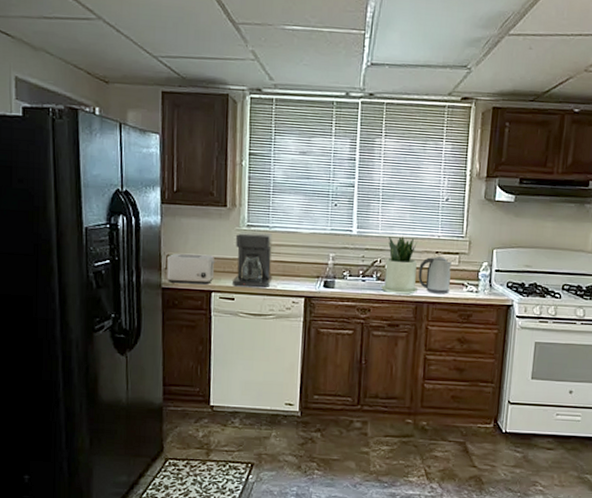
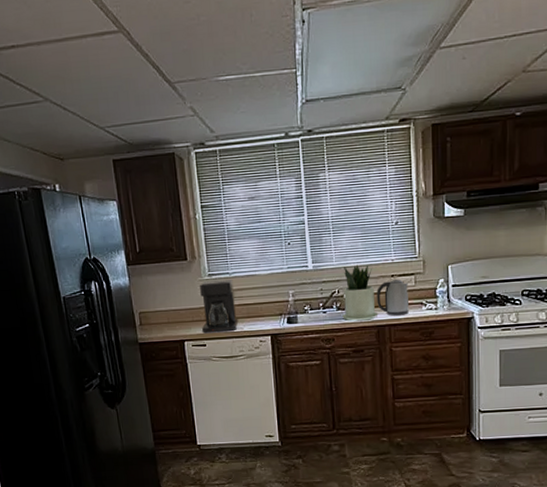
toaster: present [167,253,215,285] -> none [140,307,185,337]

